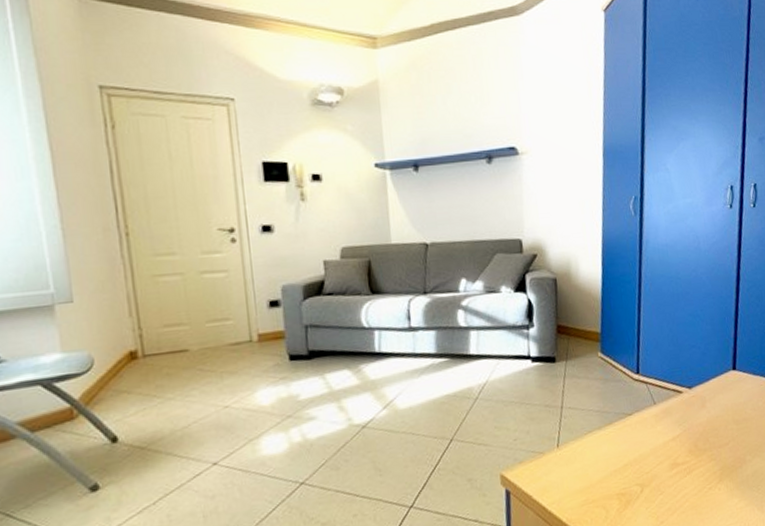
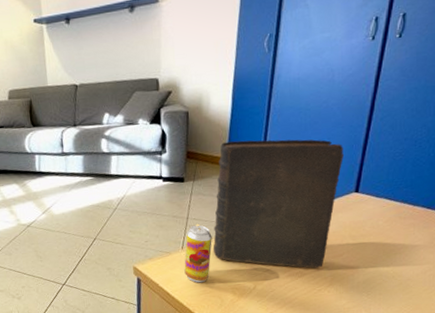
beverage can: none [561,413,592,491] -> present [184,223,212,283]
book: none [592,311,718,462] -> present [213,139,345,269]

